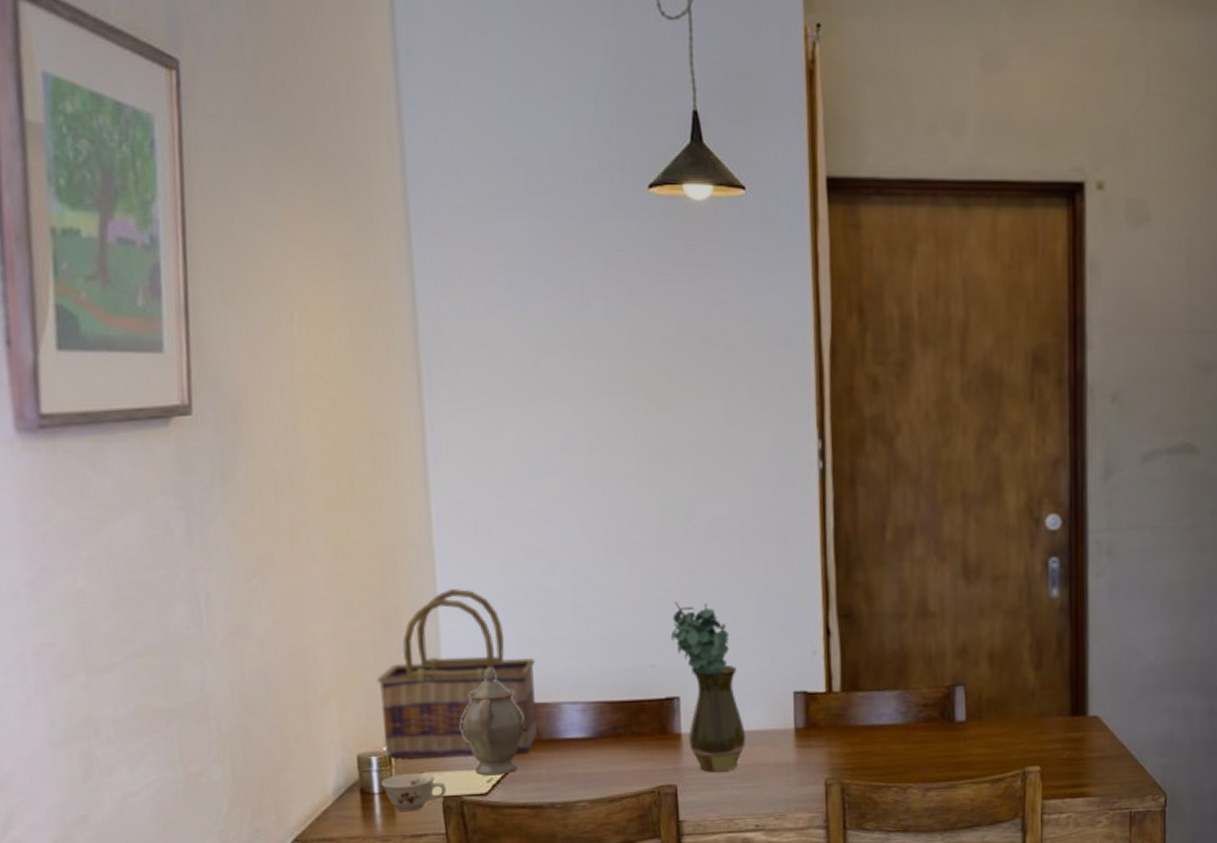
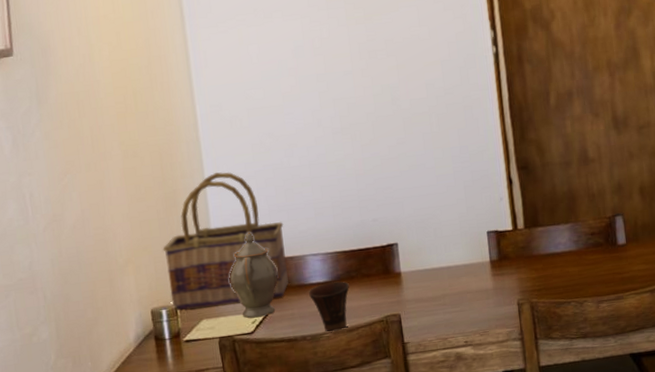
teacup: present [381,773,446,812] -> none [170,320,221,353]
cup: none [561,738,614,801] -> present [308,281,349,332]
vase: present [670,602,746,772] -> none [387,167,452,301]

